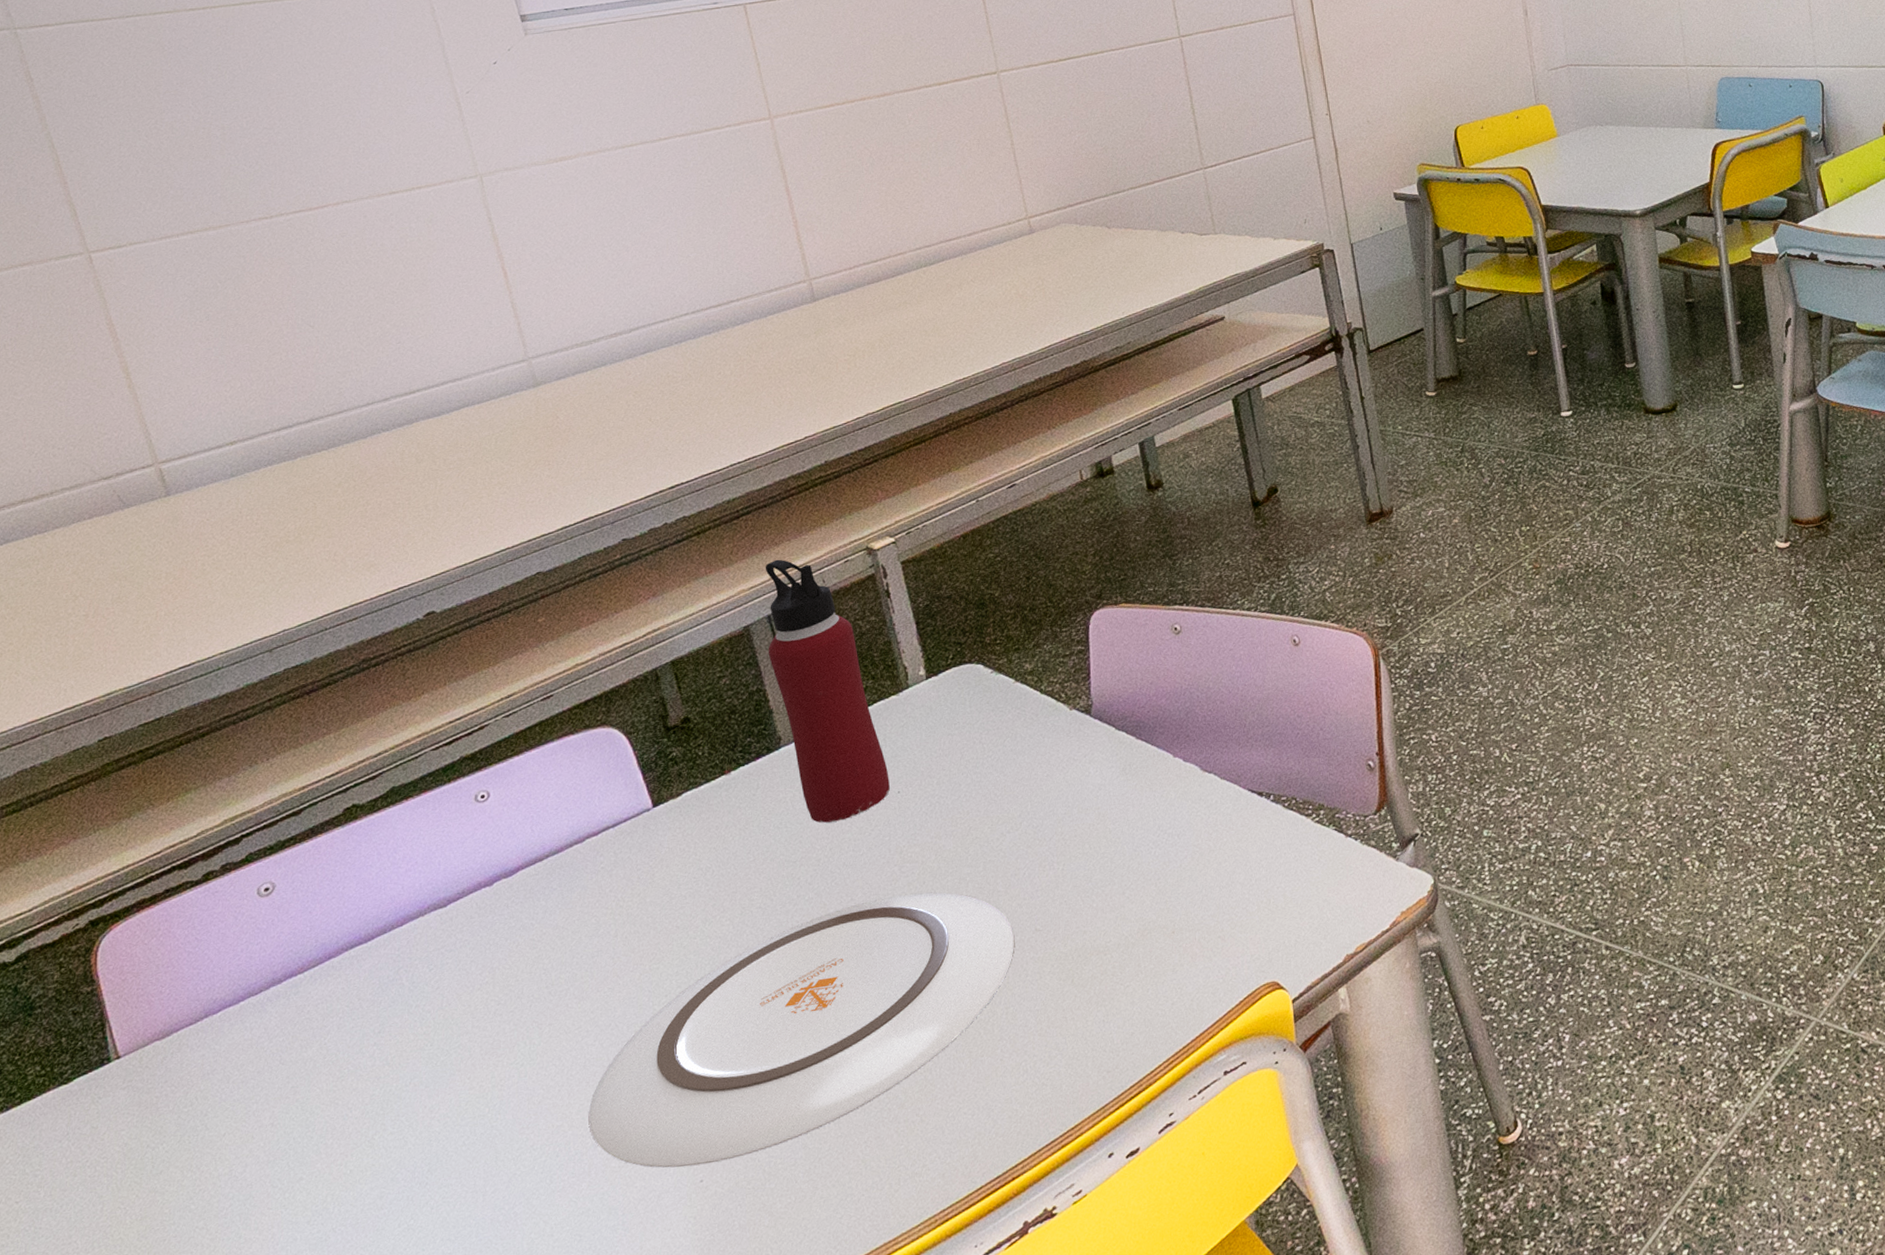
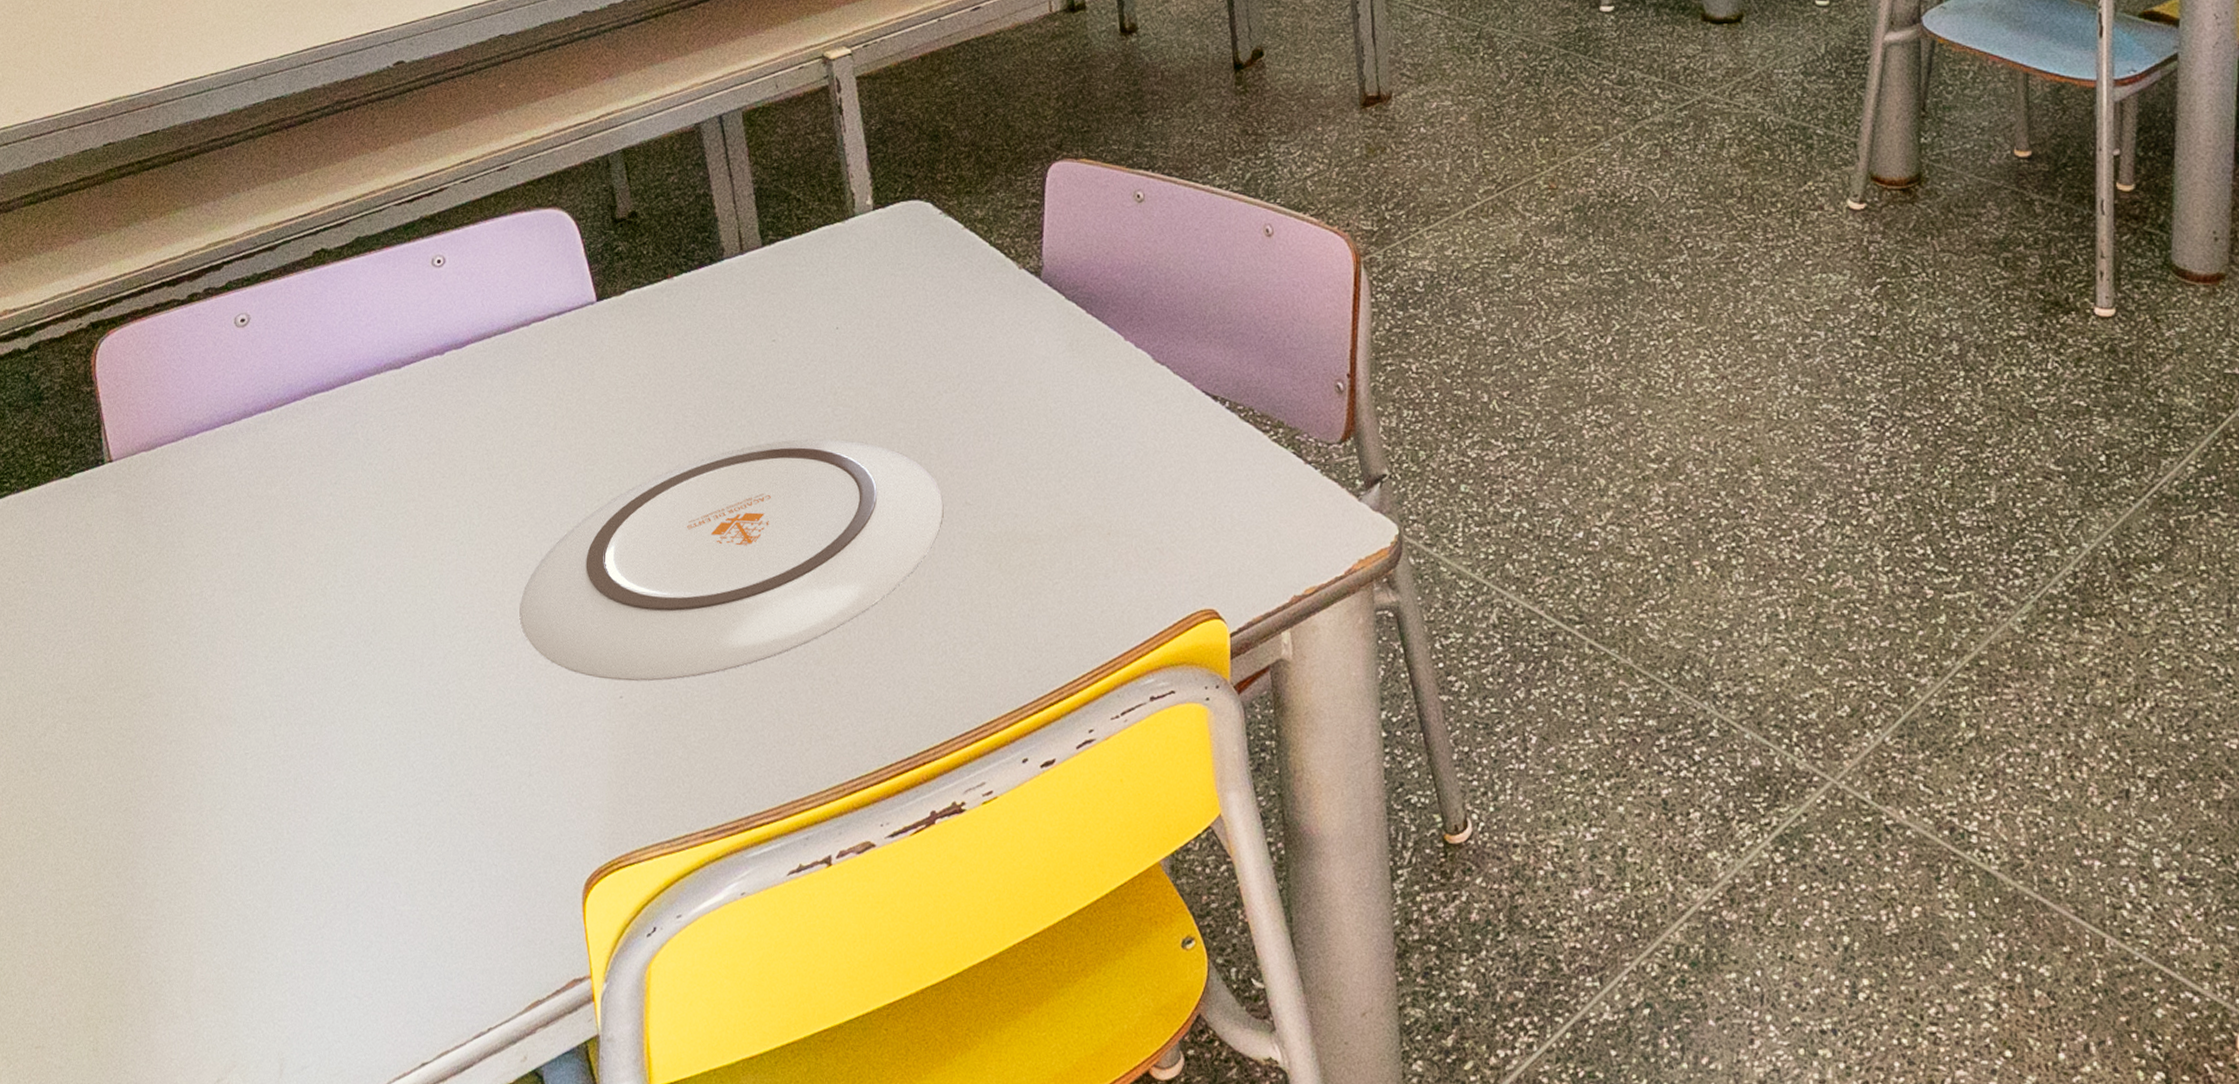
water bottle: present [765,559,890,823] -> none [717,55,829,349]

